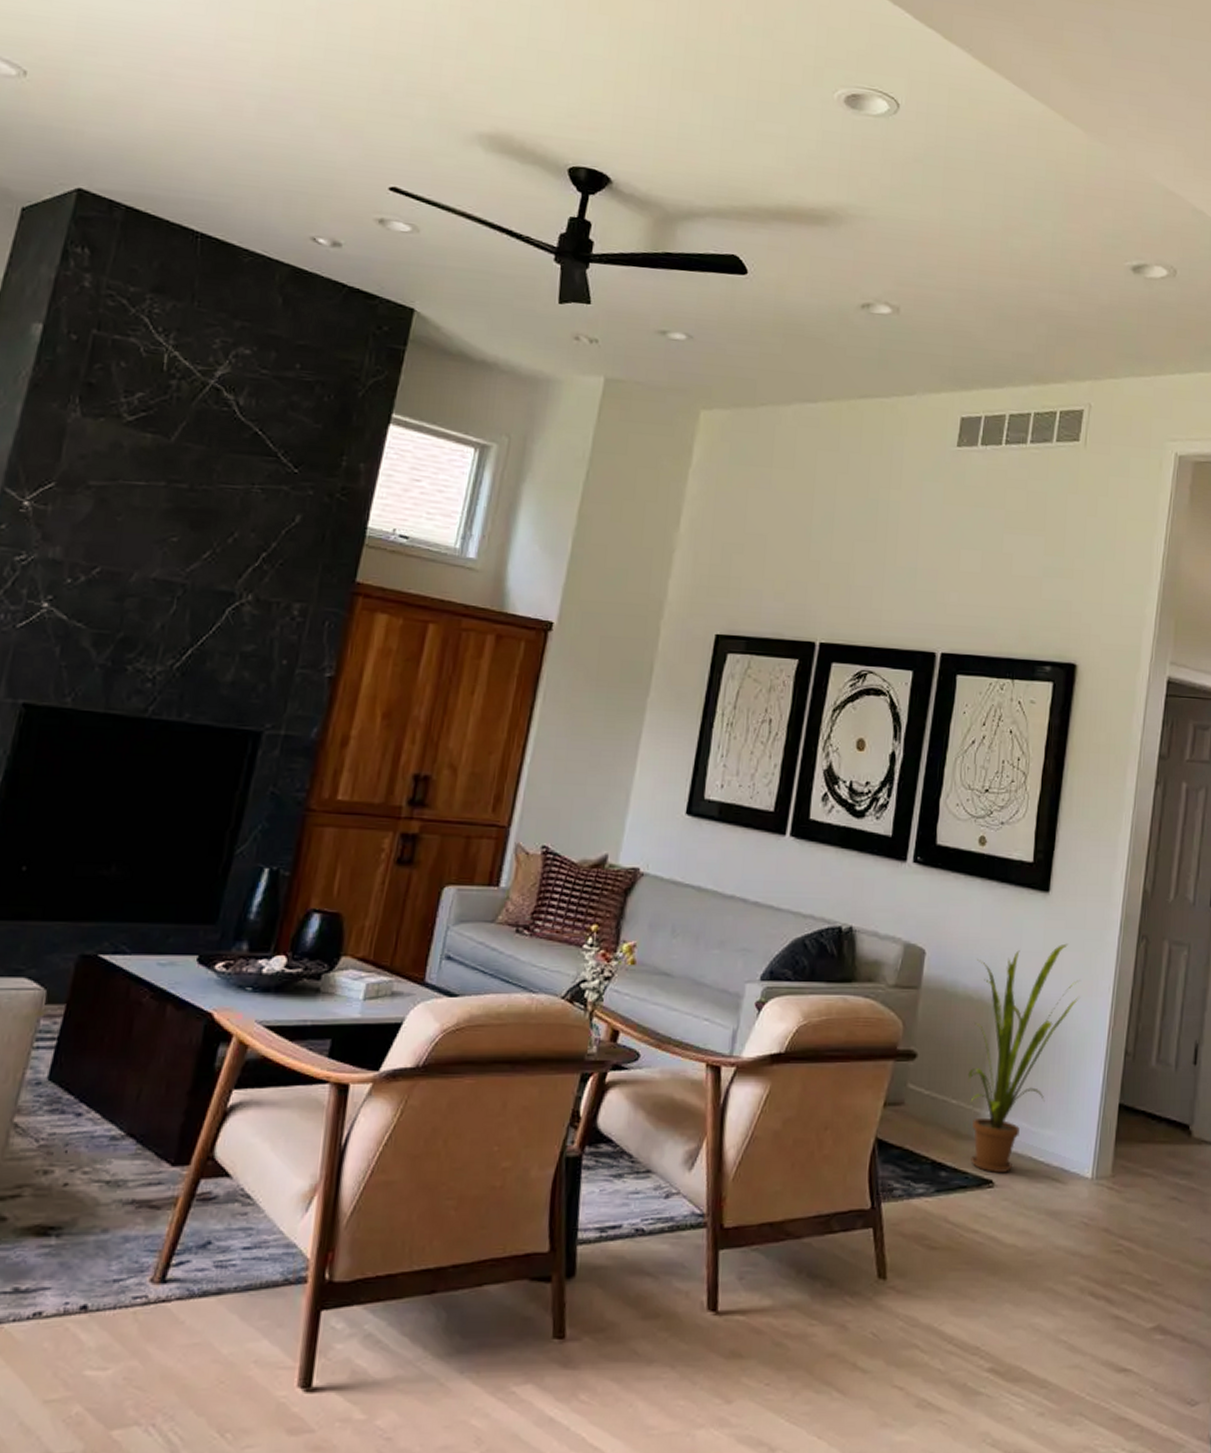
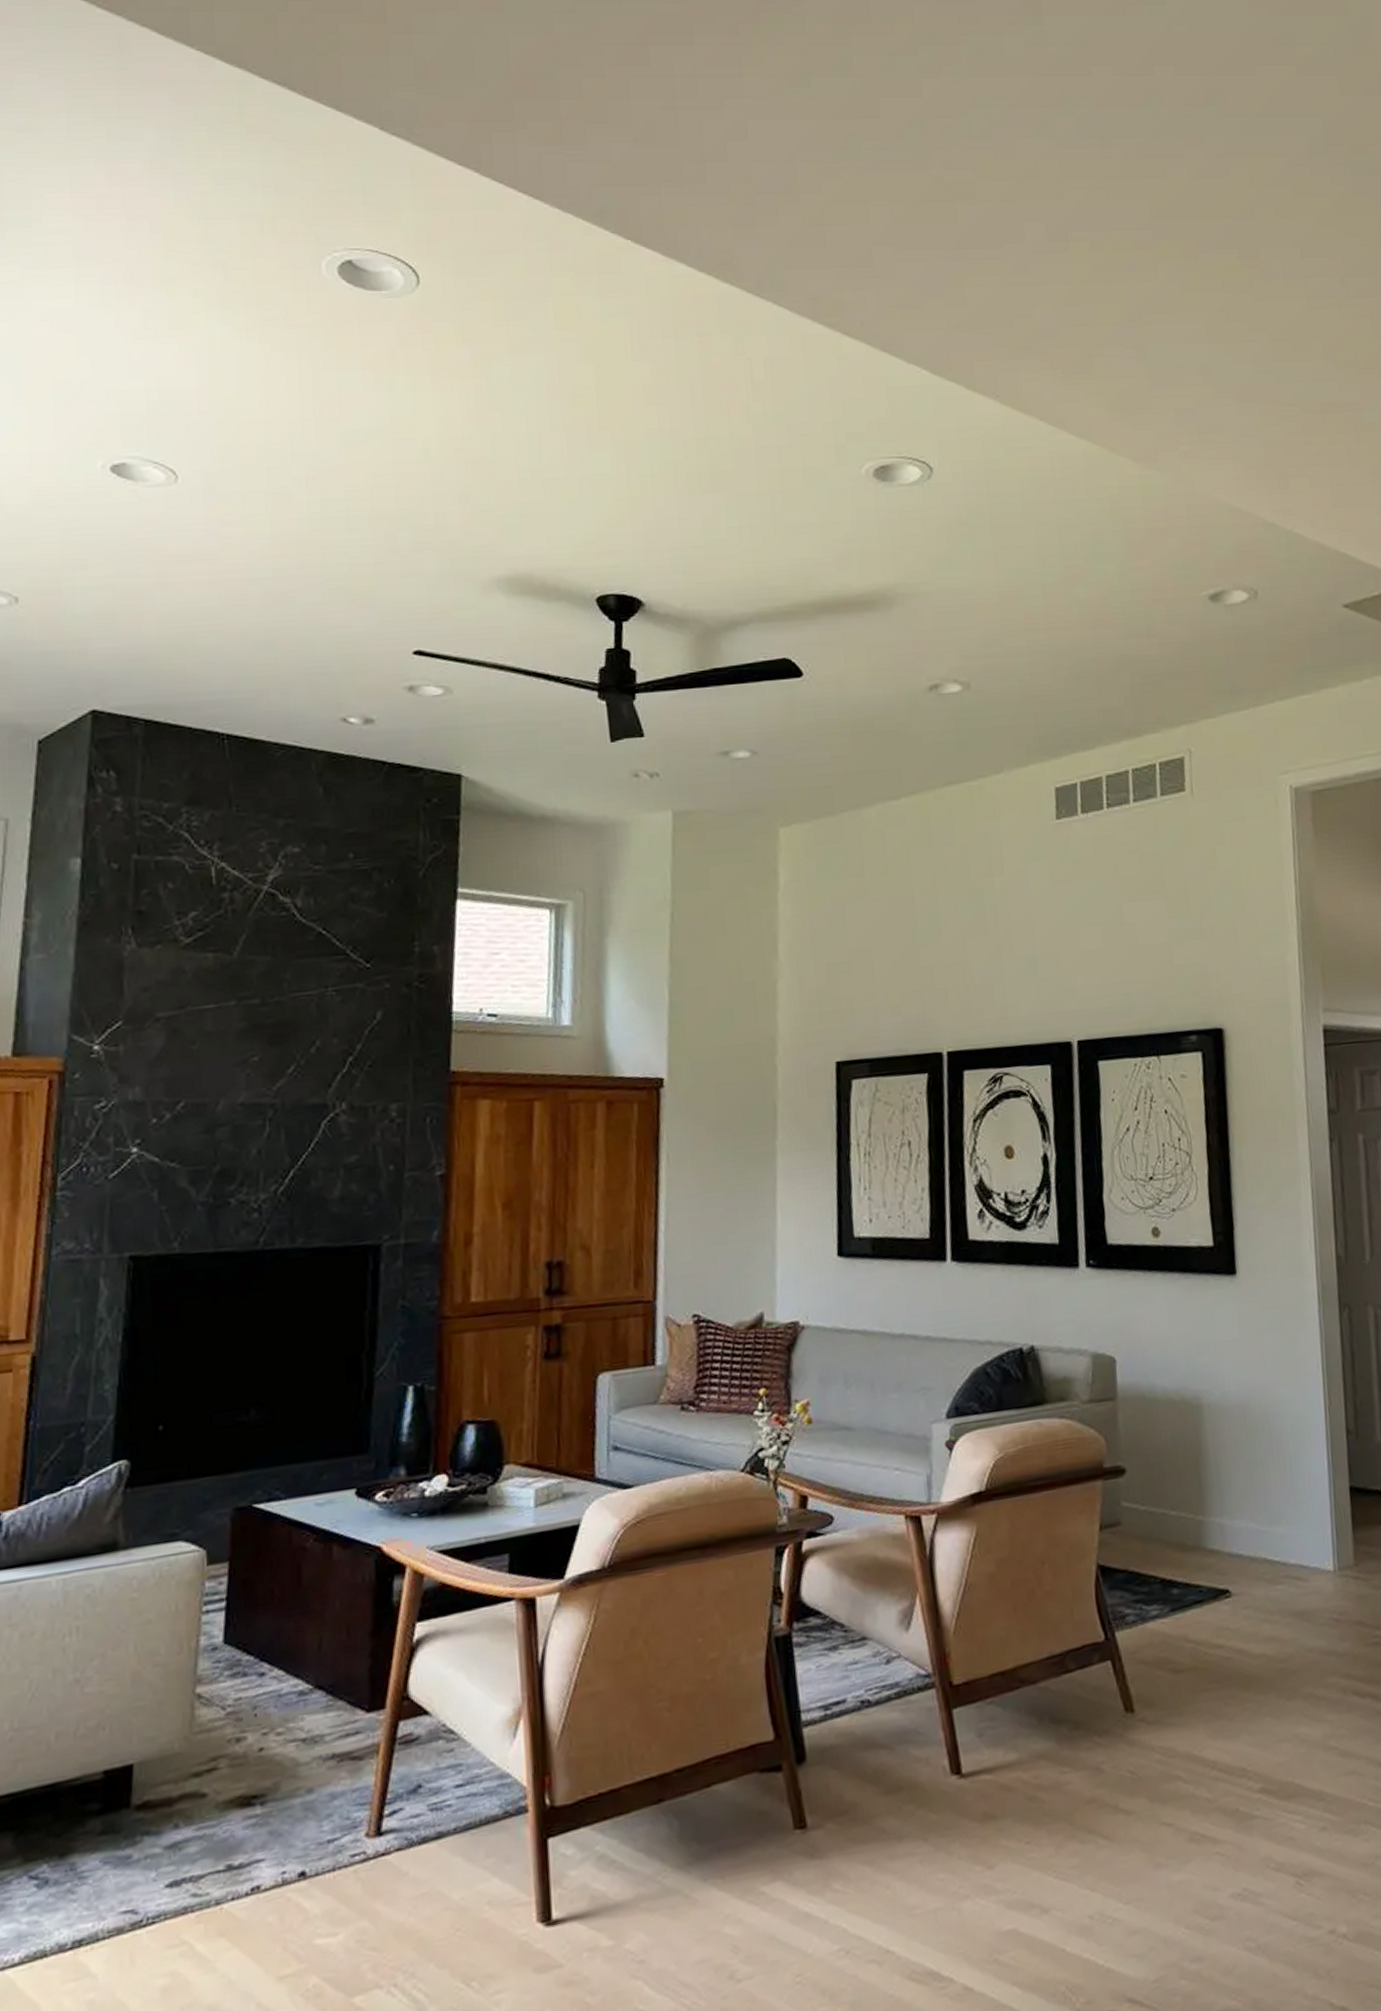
house plant: present [968,943,1080,1172] -> none [1172,1326,1288,1582]

